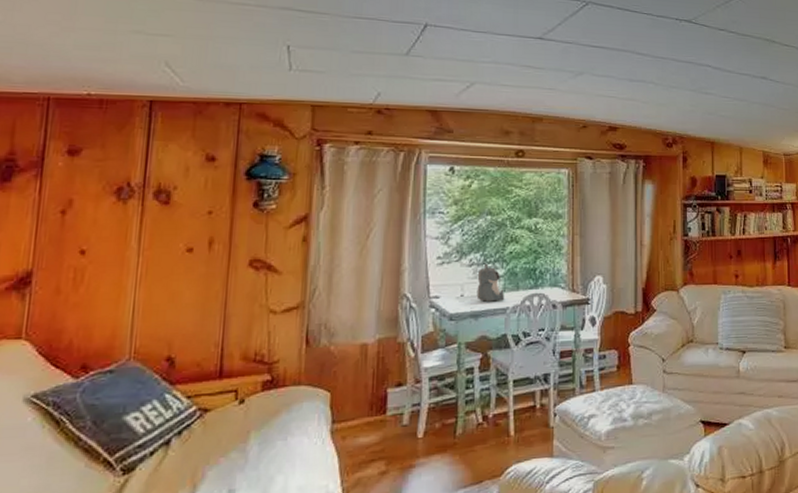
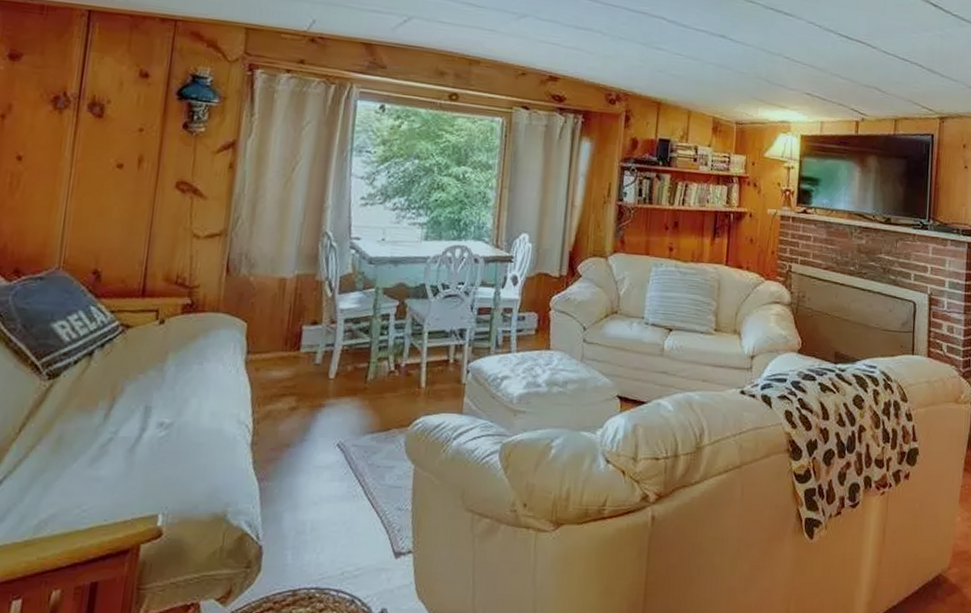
stuffed animal: present [476,263,504,303] -> none [397,208,426,250]

